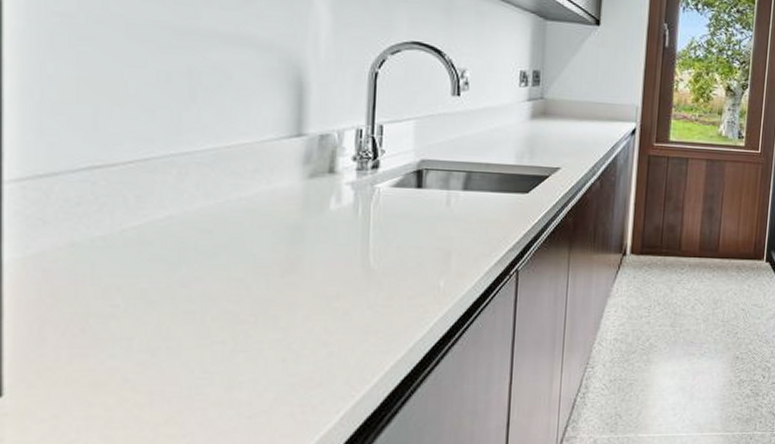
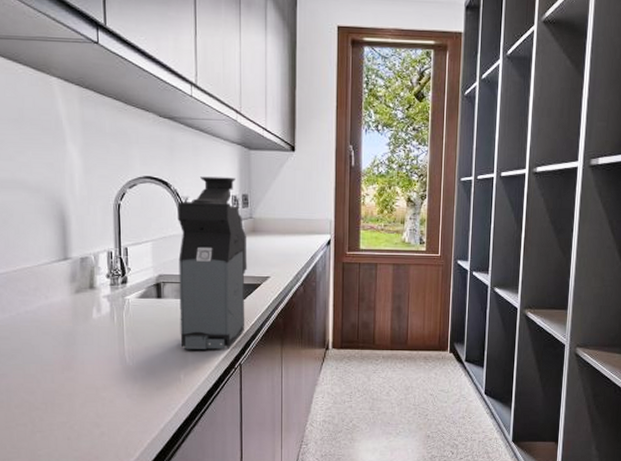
coffee maker: none [443,46,536,252] -> present [177,176,248,349]

